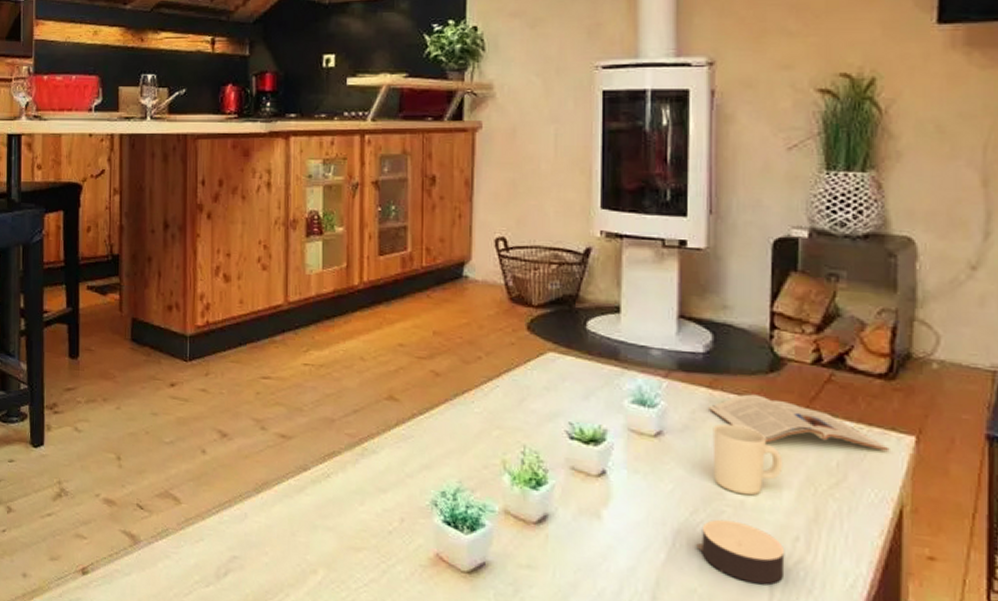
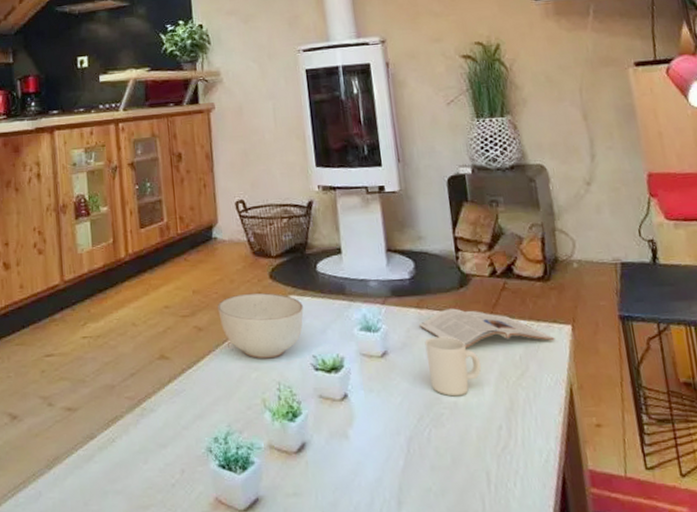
bowl: none [459,342,564,419] -> present [217,292,304,359]
candle: present [695,519,785,585] -> none [425,420,496,474]

